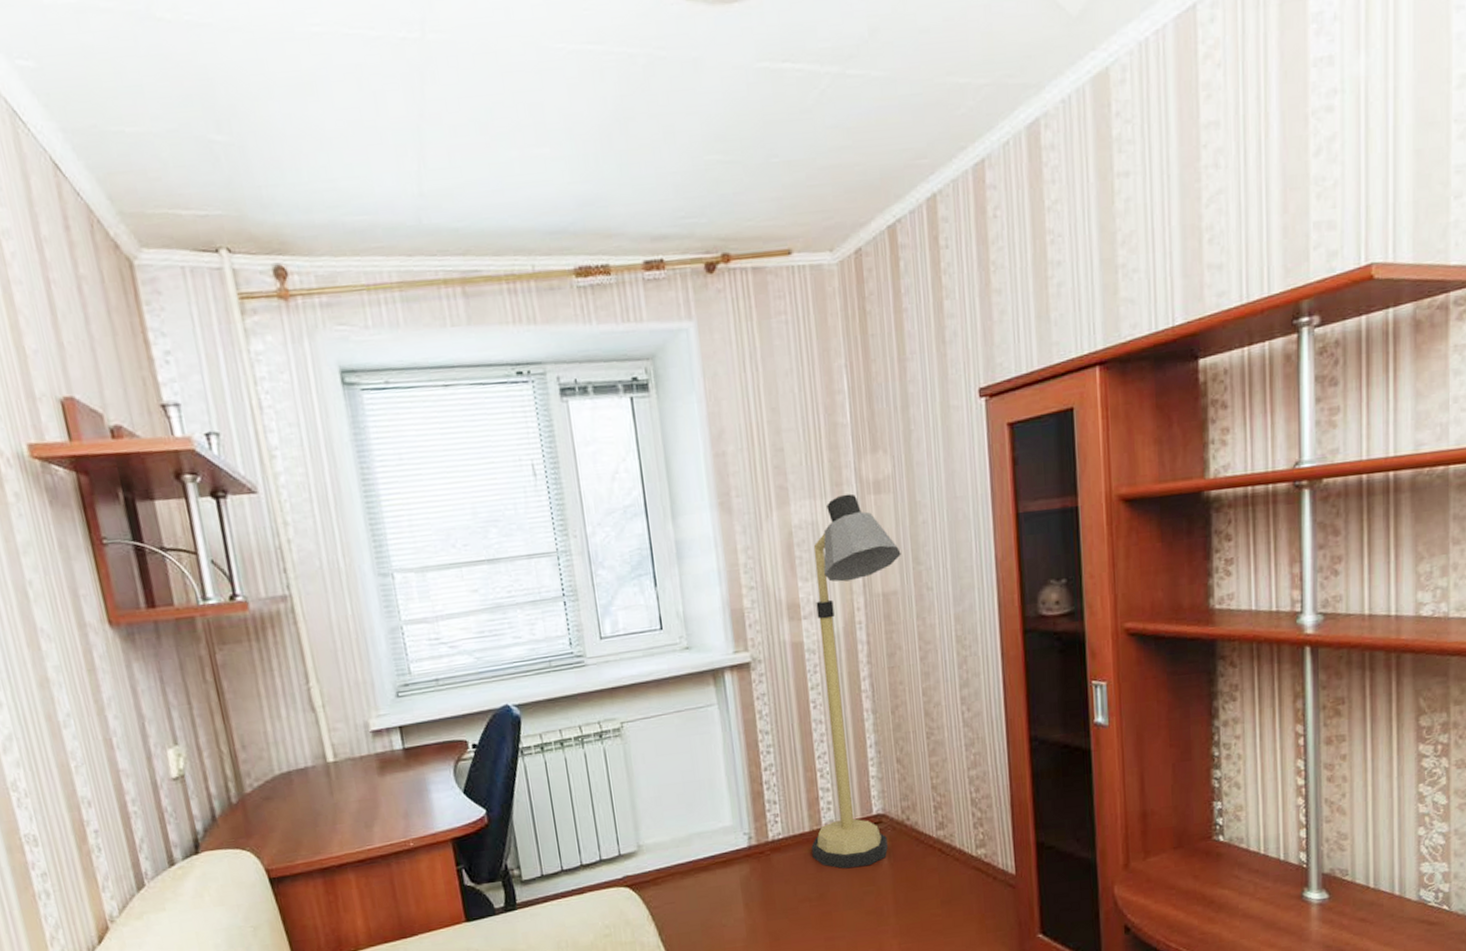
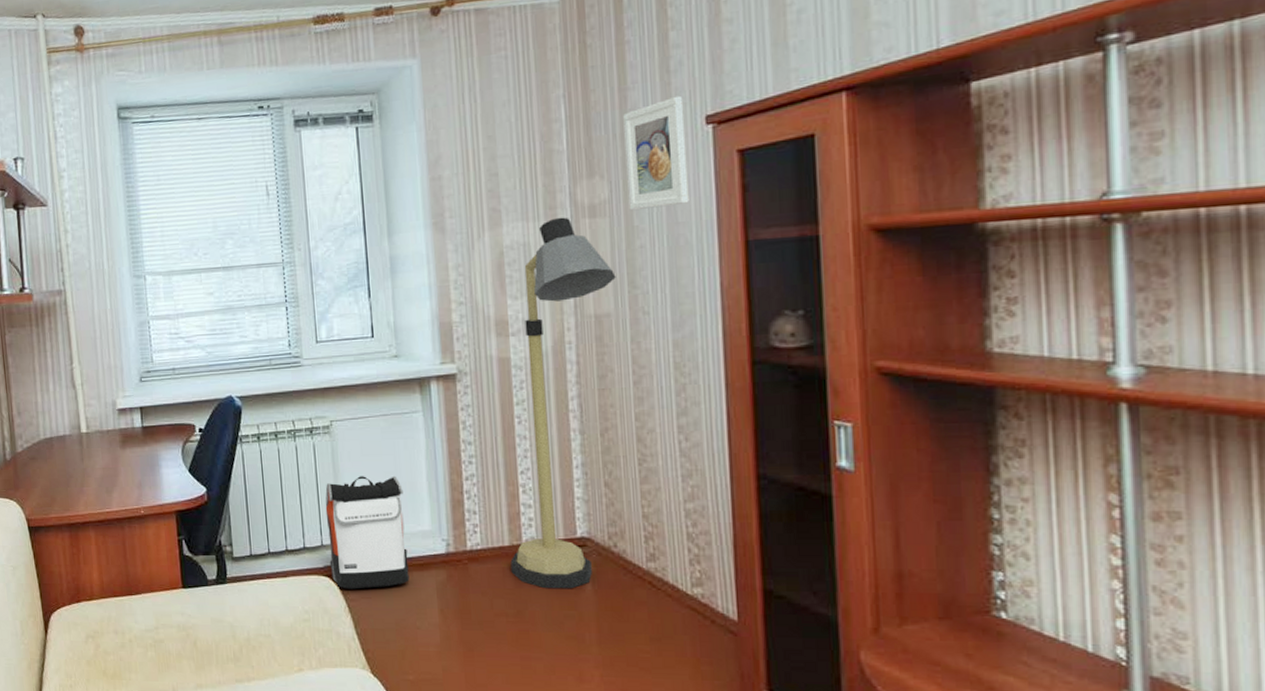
backpack: none [619,774,713,898] -> present [325,475,410,589]
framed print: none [903,367,966,486] -> present [623,96,689,211]

